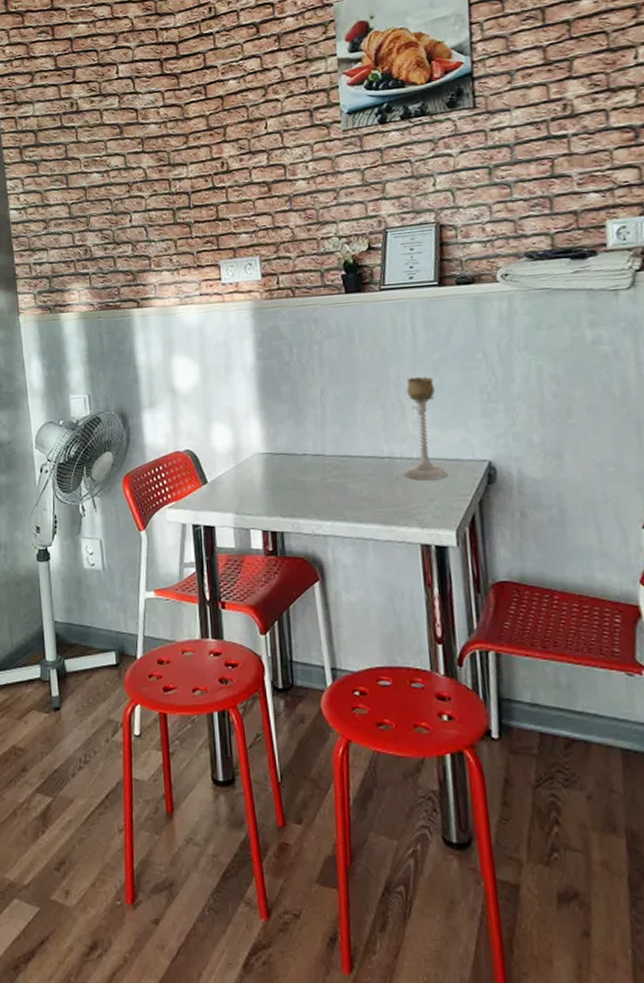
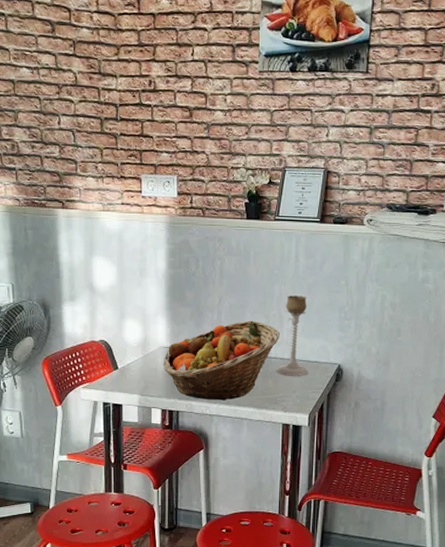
fruit basket: none [260,412,404,517] -> present [163,320,280,401]

